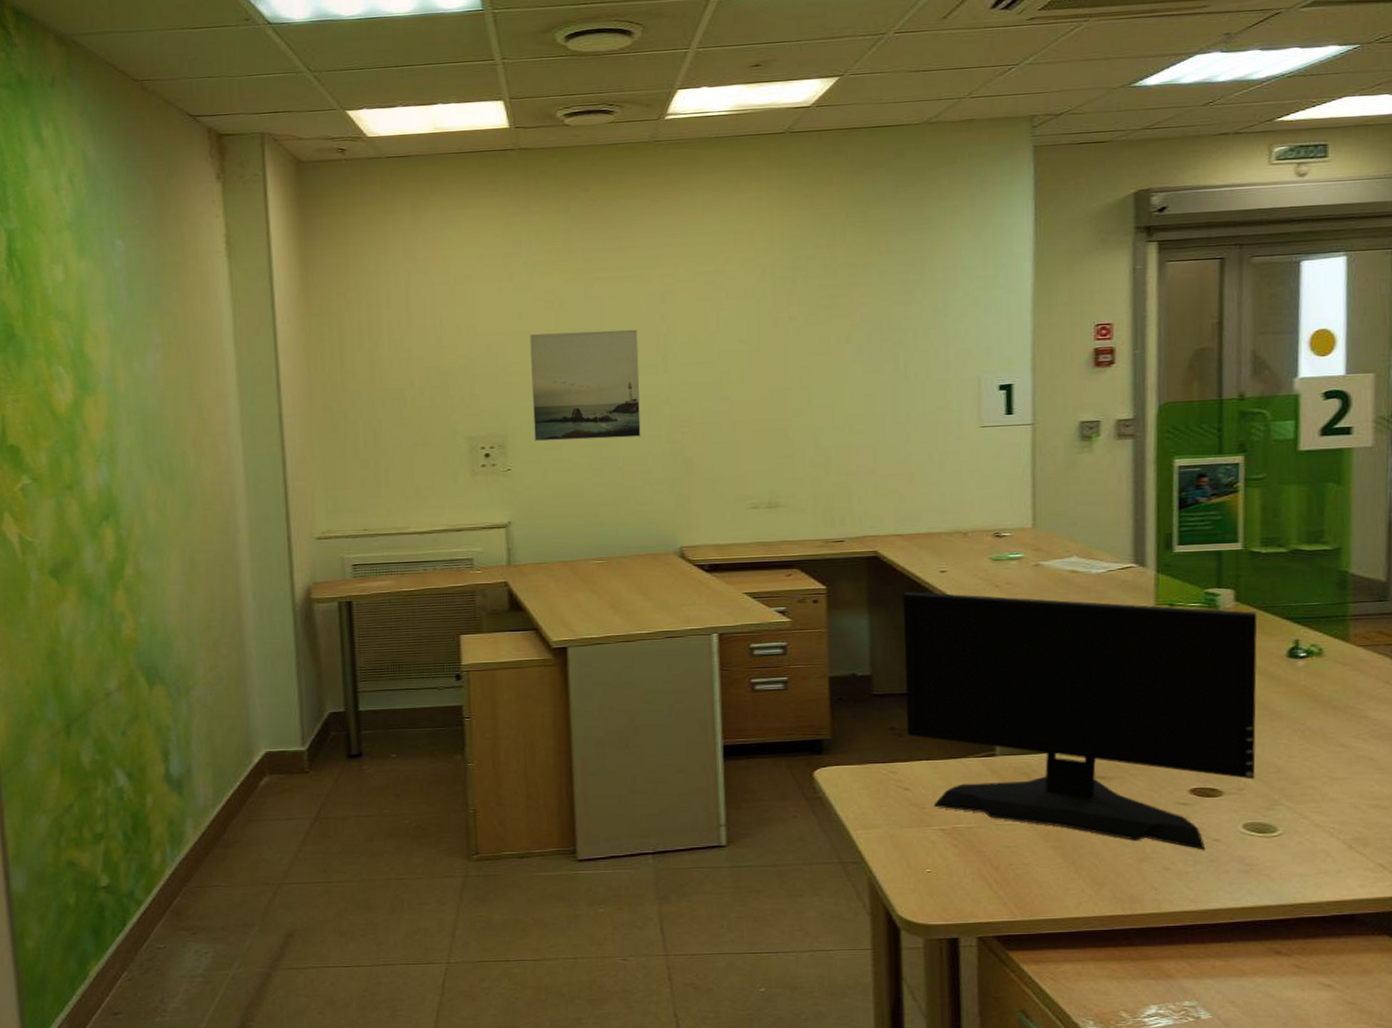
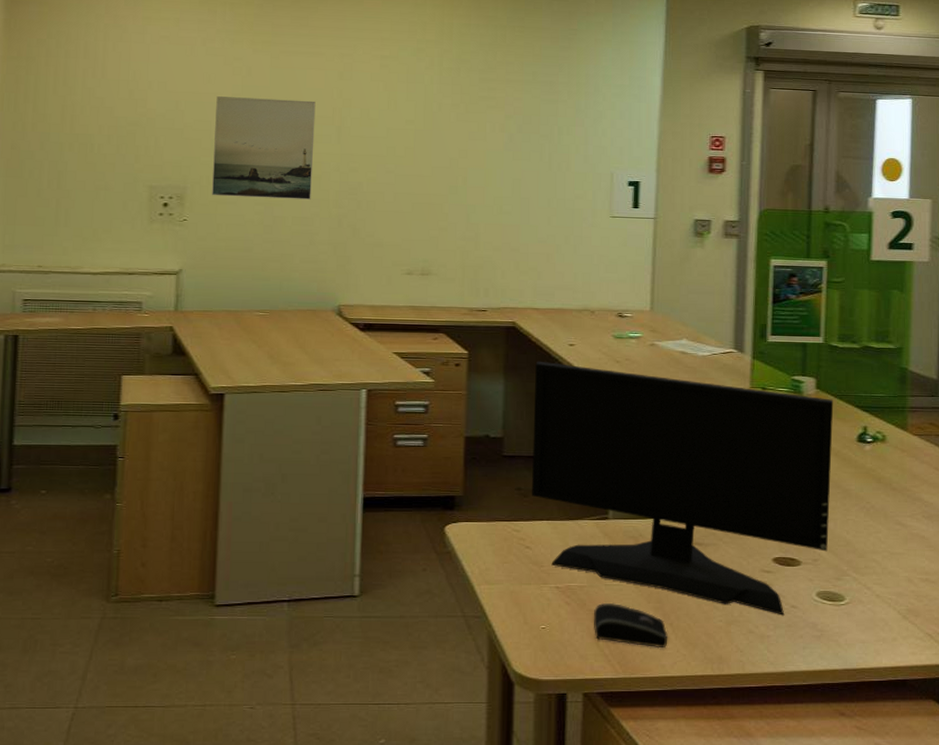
computer mouse: none [985,843,1071,889] -> present [594,602,668,649]

